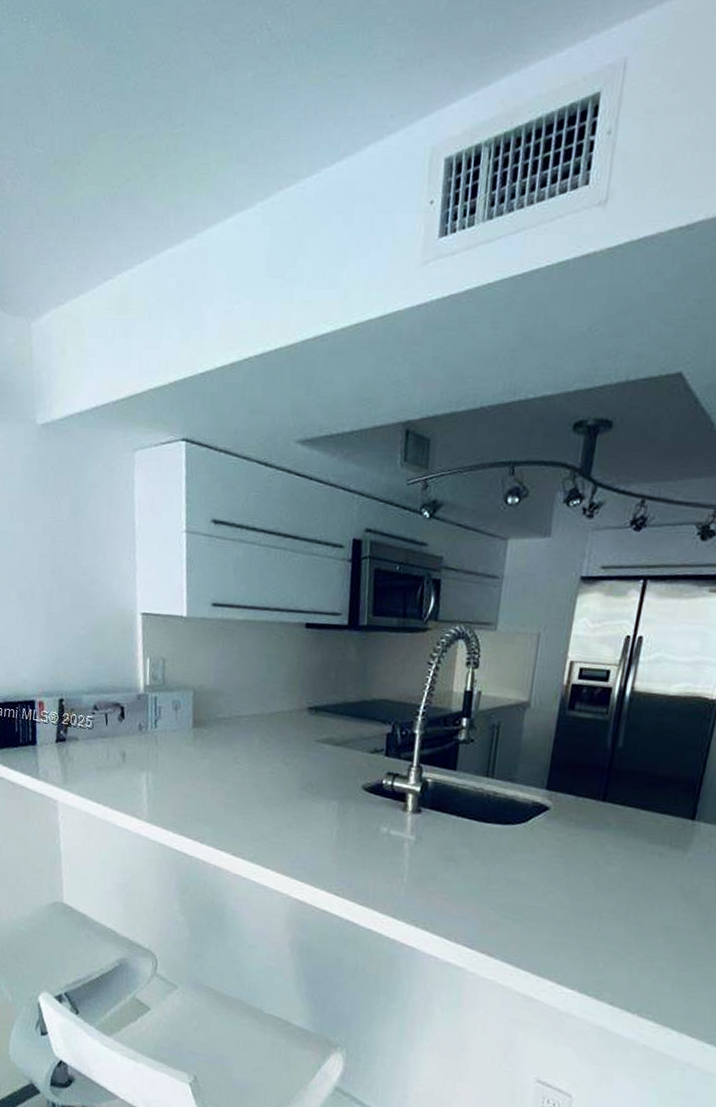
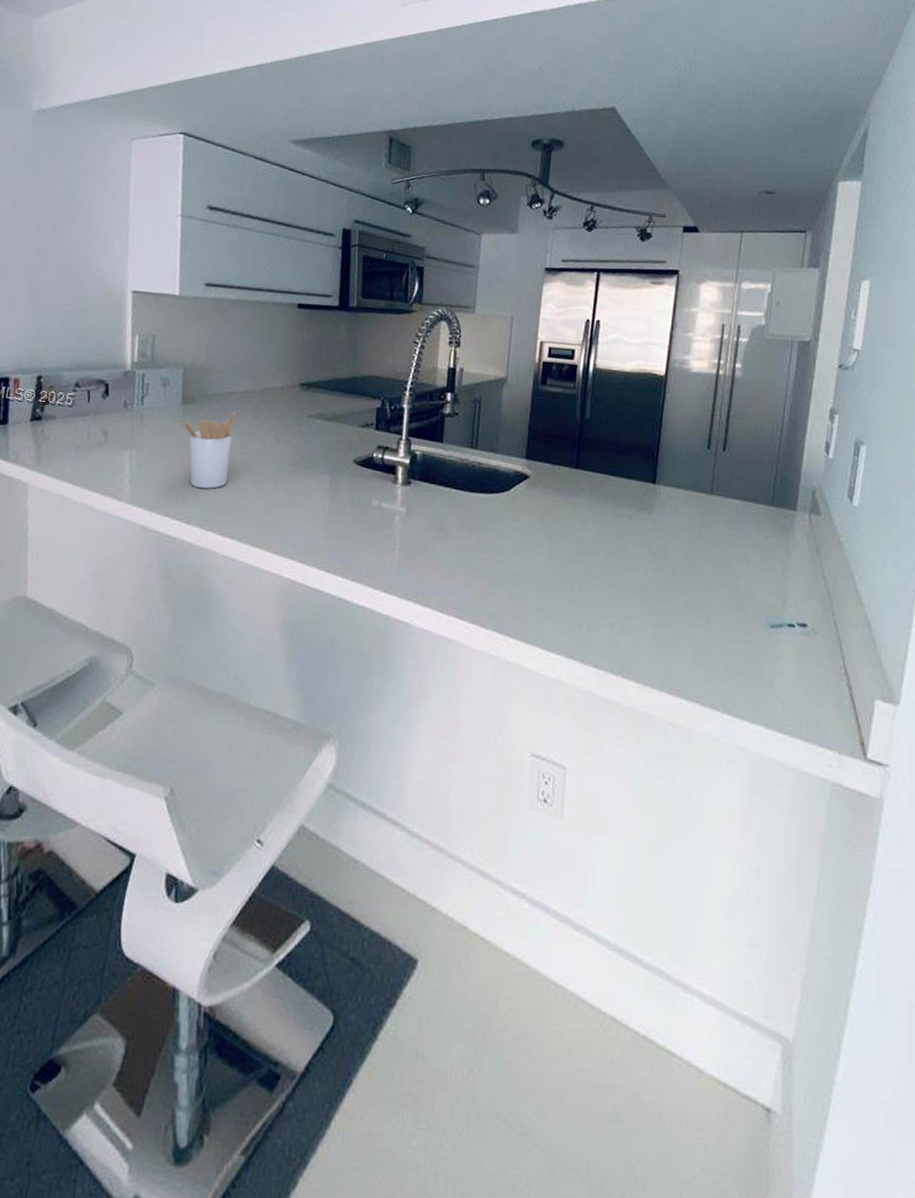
utensil holder: none [193,734,245,811] -> present [182,410,236,489]

